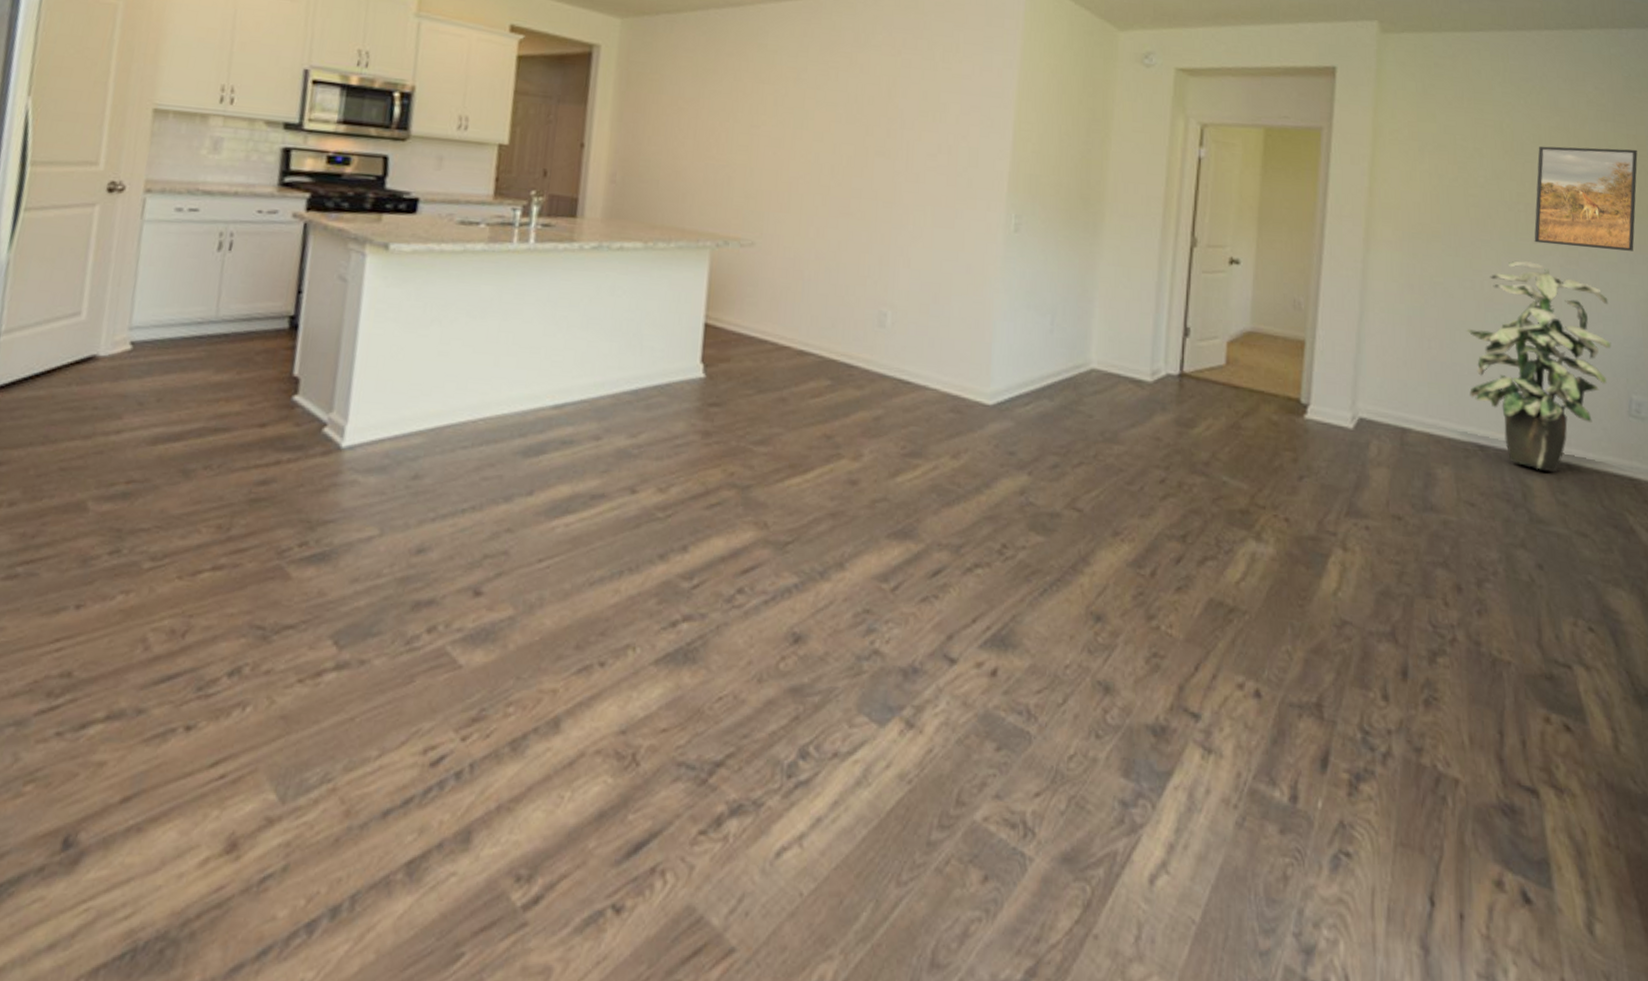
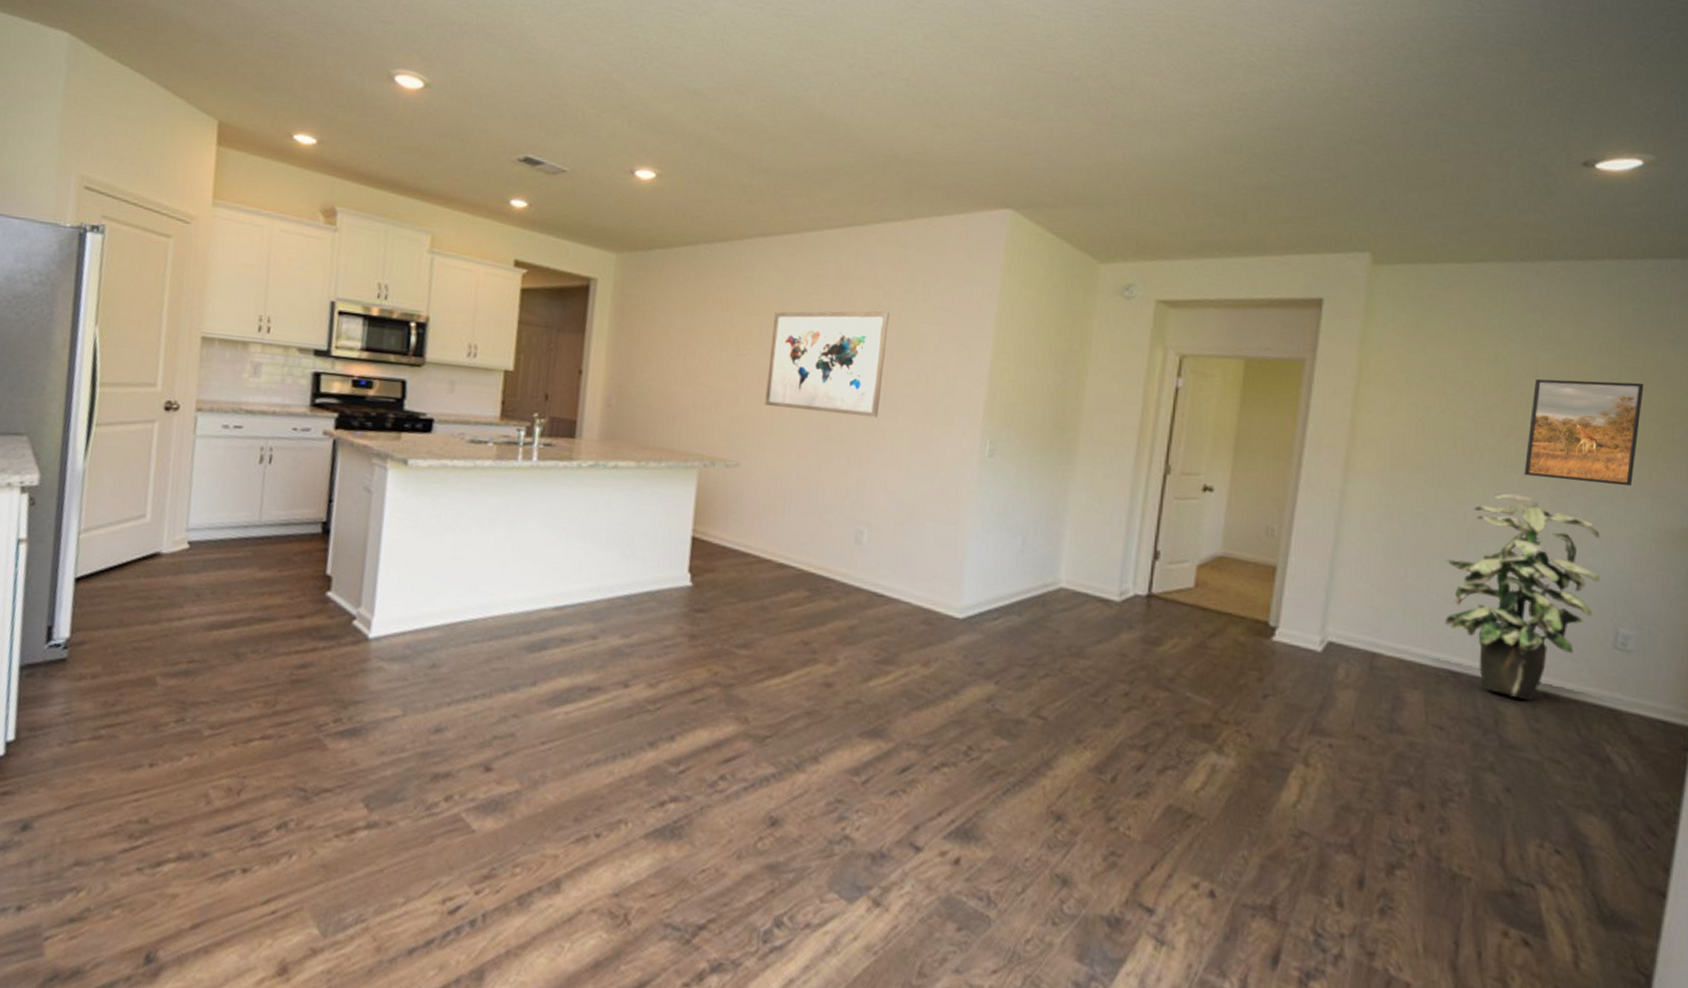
wall art: none [781,79,909,192] -> present [765,311,890,418]

